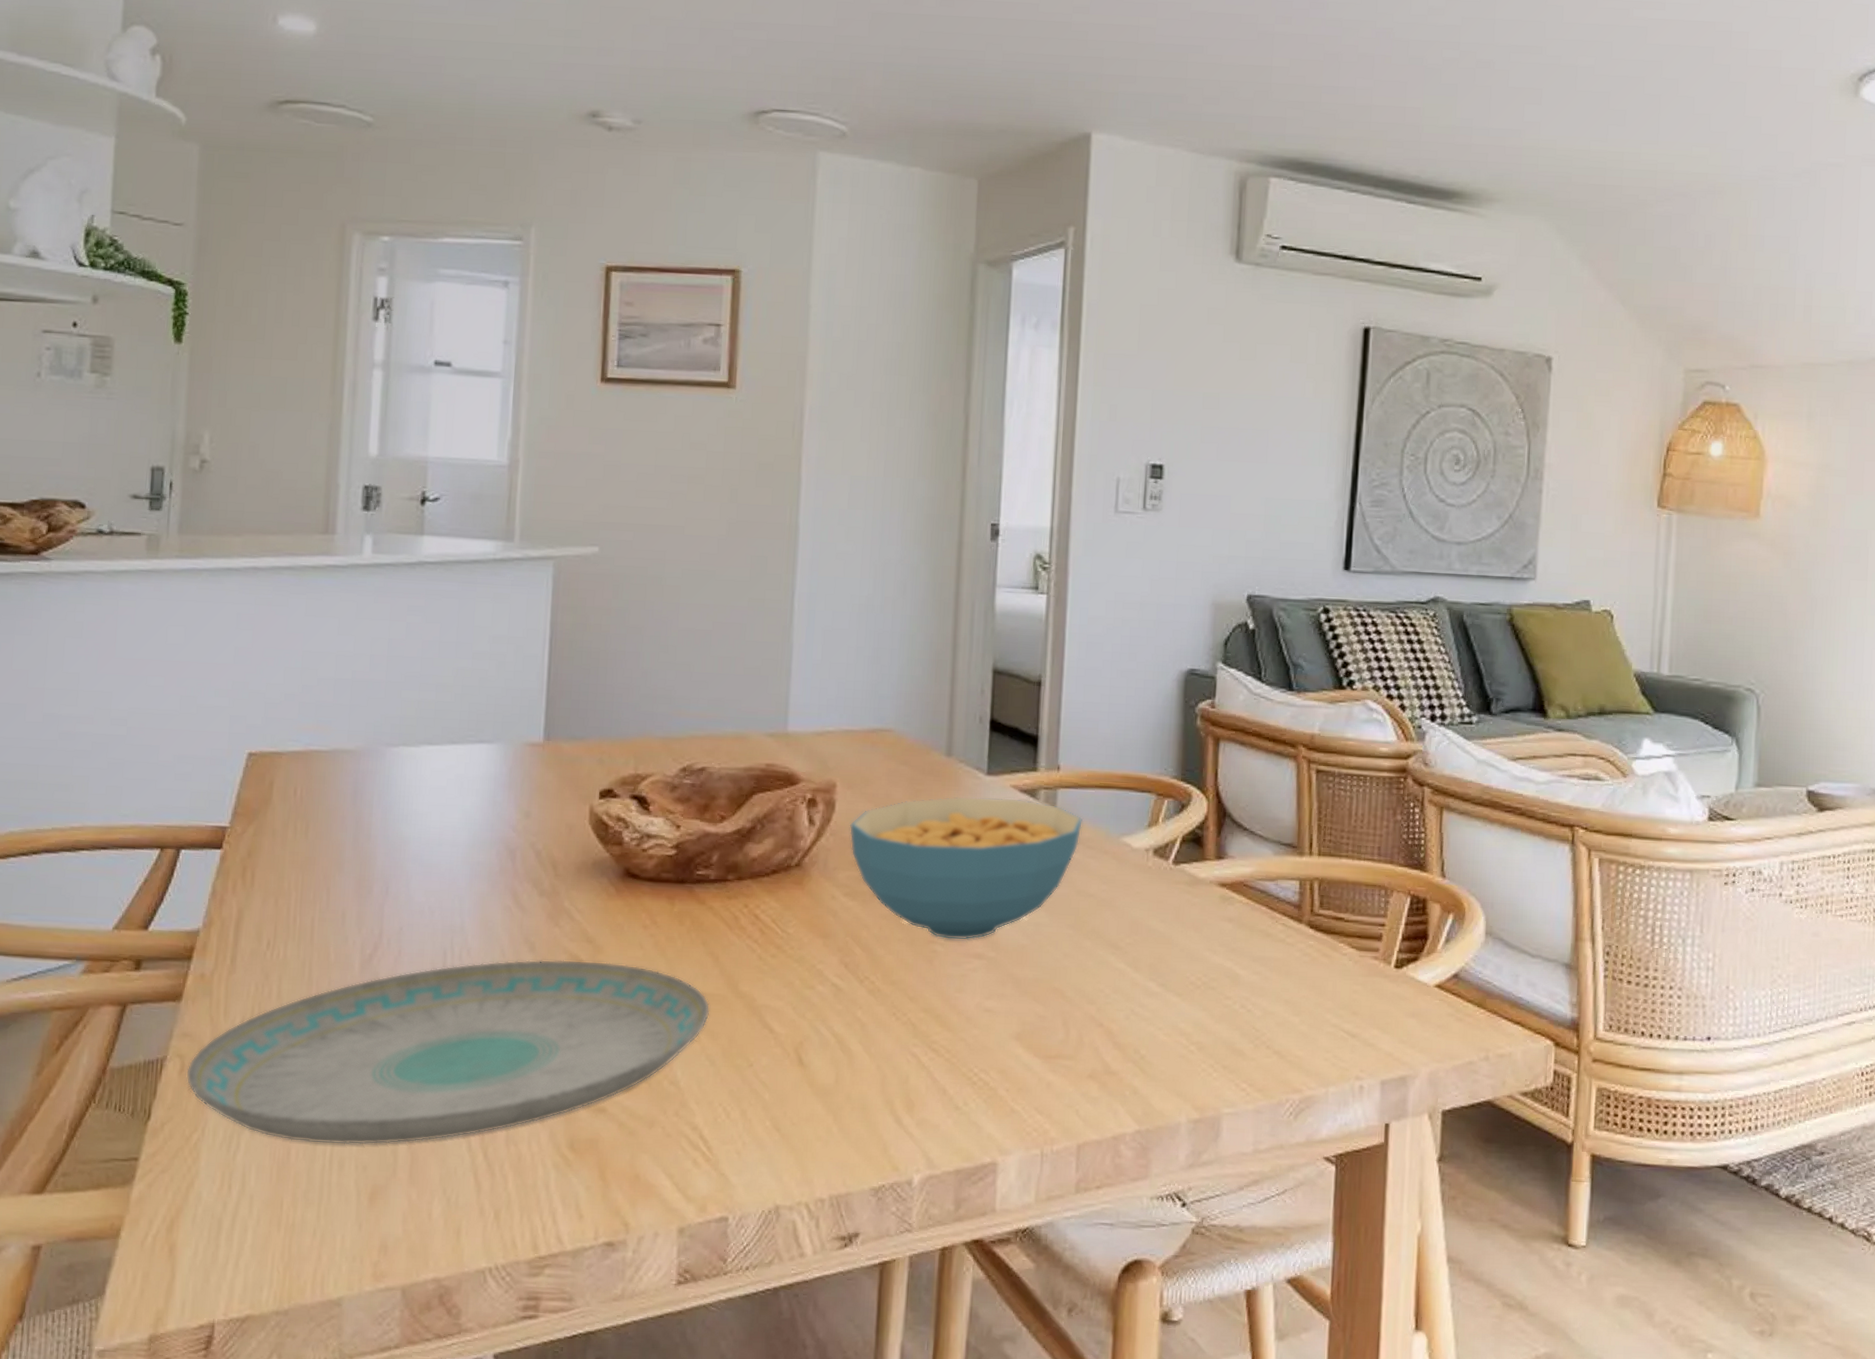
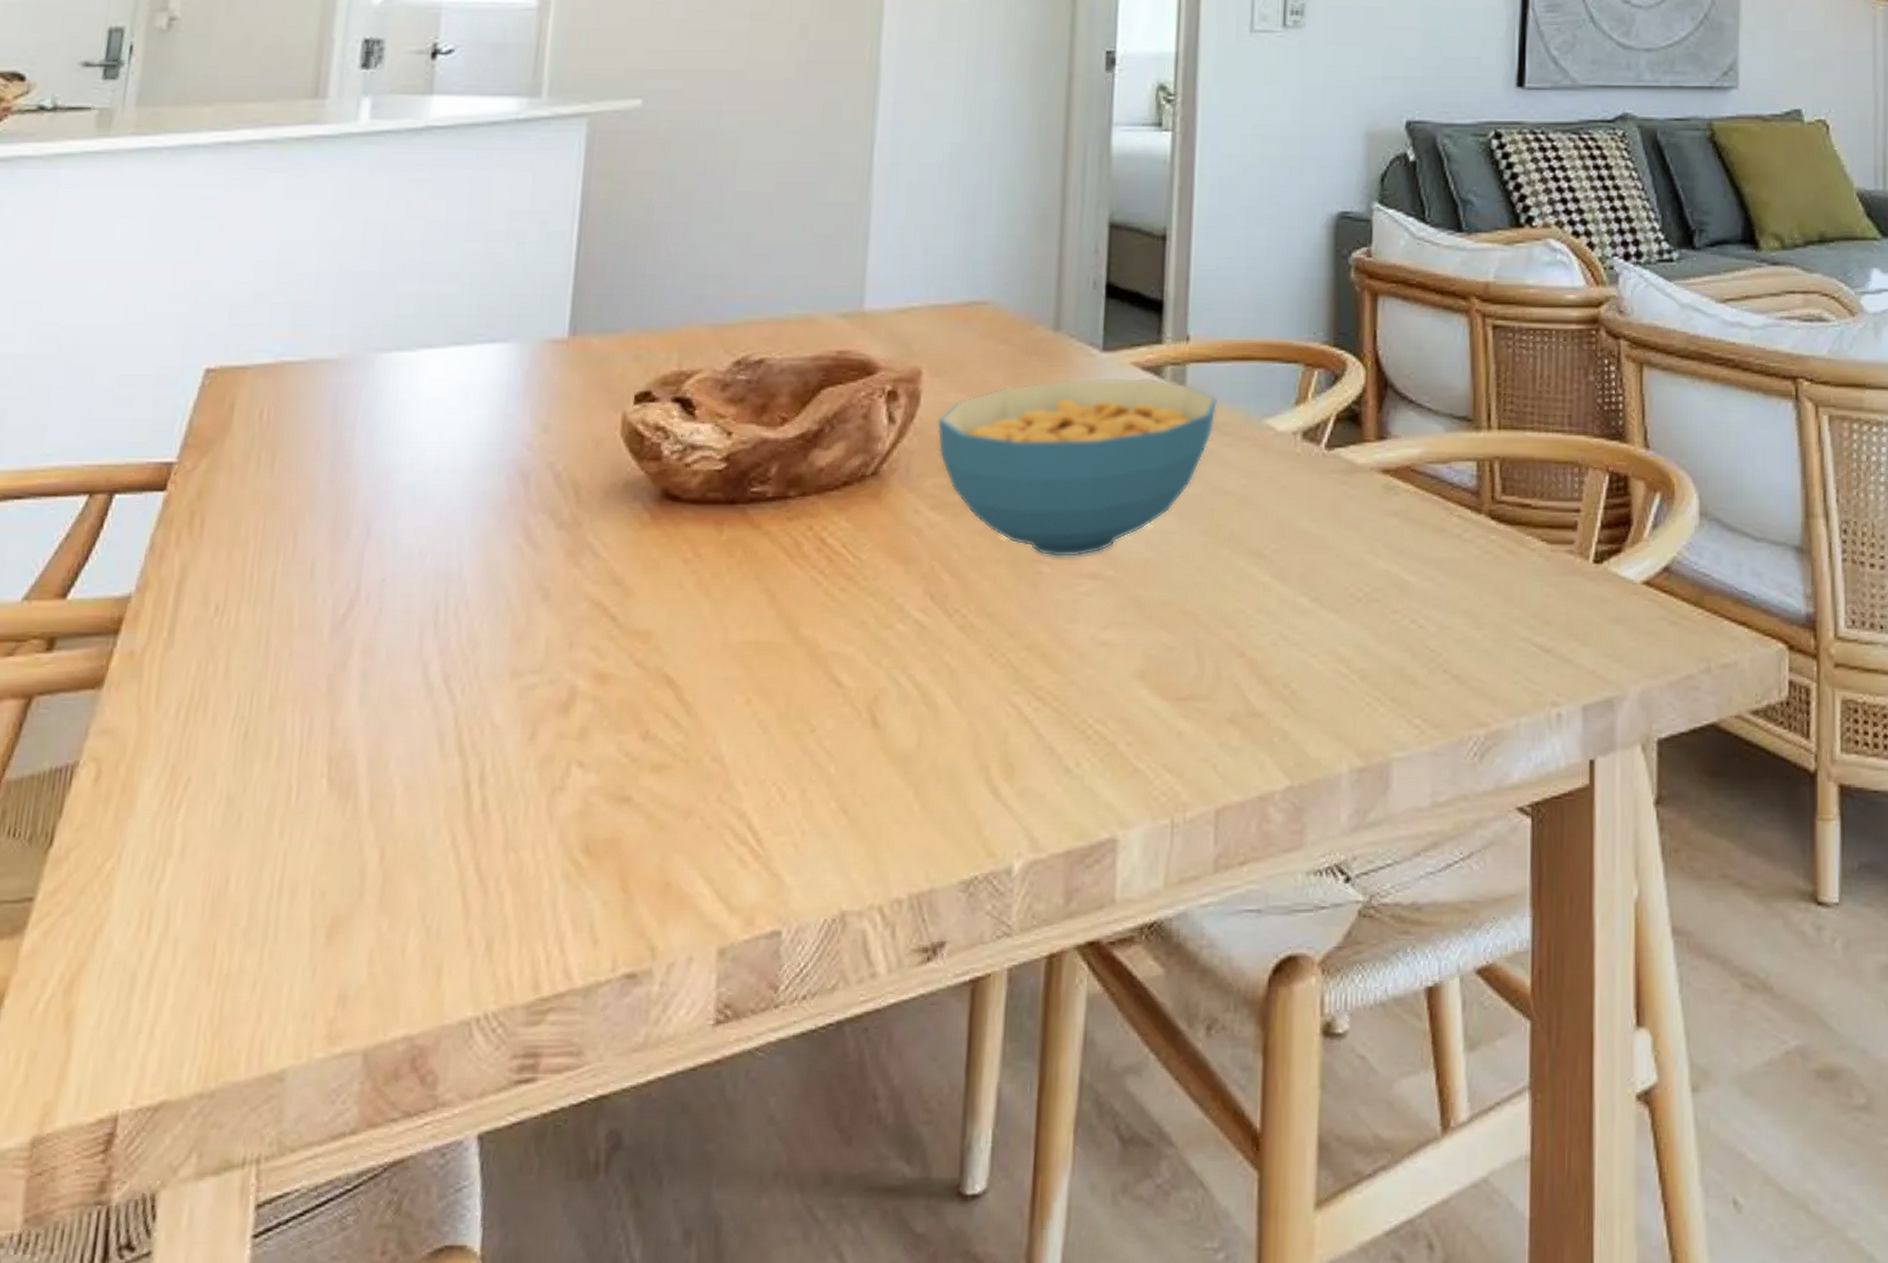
plate: present [186,959,711,1145] -> none [102,607,764,866]

